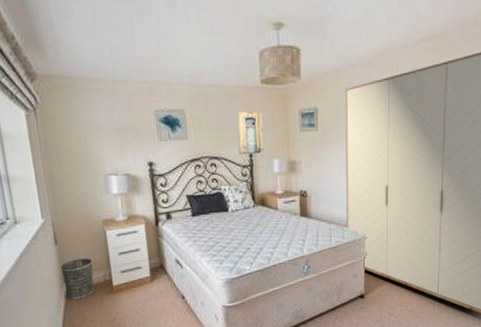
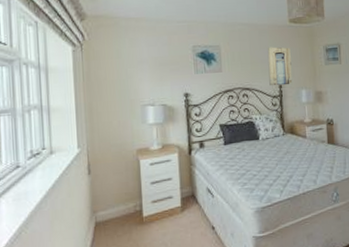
wastebasket: present [60,258,94,300] -> none [91,188,125,233]

